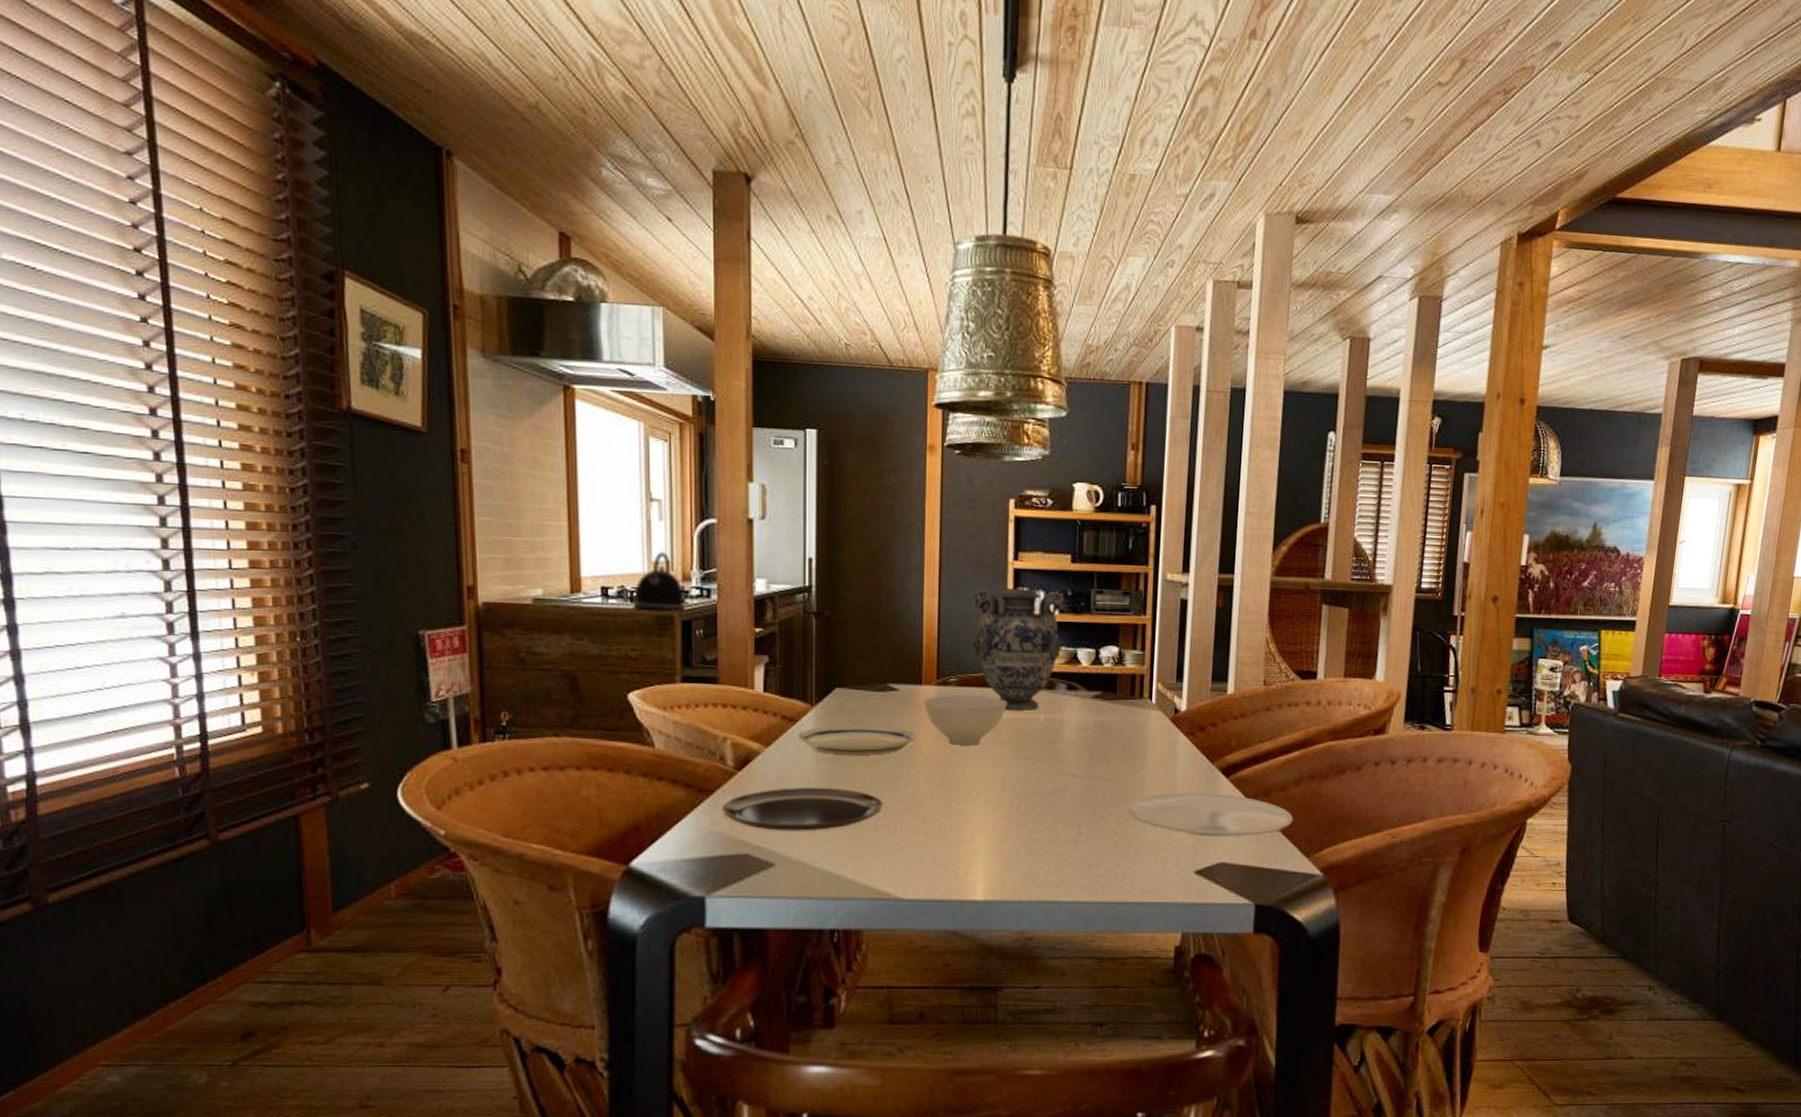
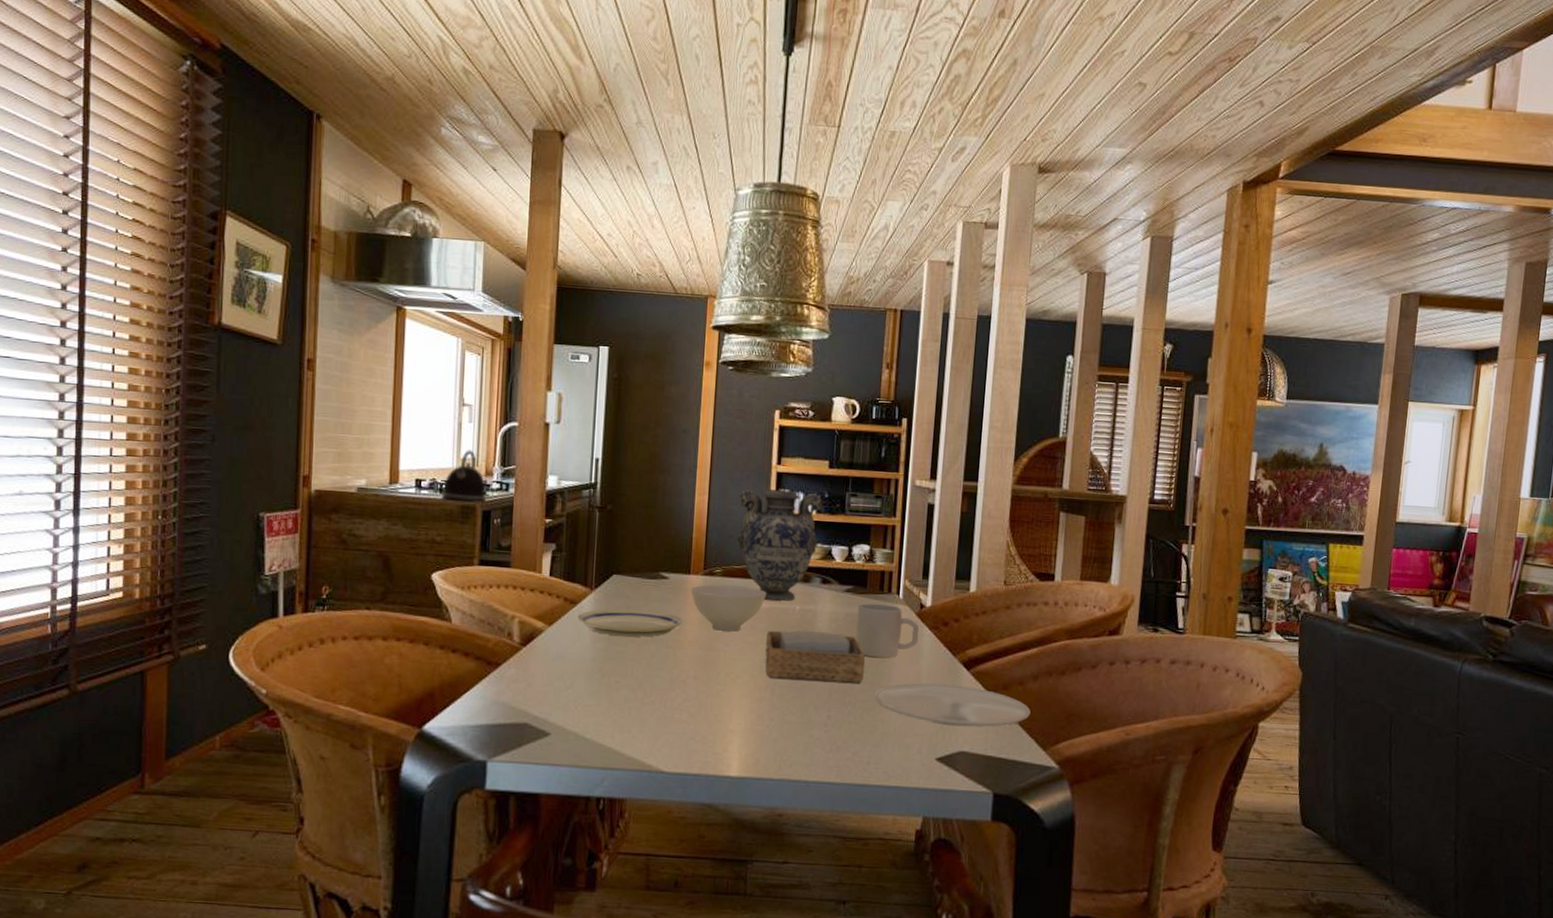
plate: present [722,787,884,831] -> none [507,663,651,705]
napkin holder: none [1008,741,1117,796] -> present [765,630,865,683]
mug: none [1105,709,1174,767] -> present [855,603,920,658]

